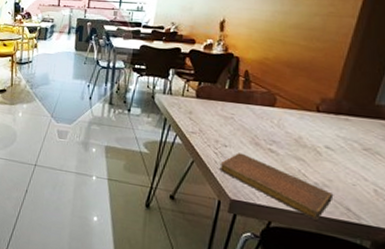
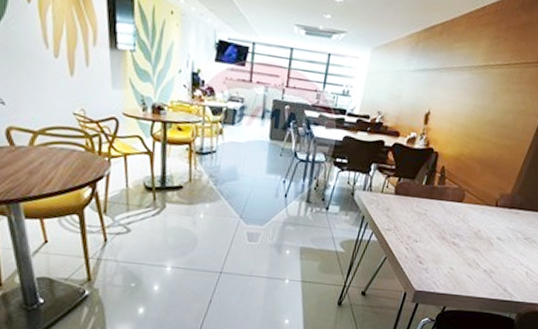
notebook: present [219,153,334,220] -> none [408,247,497,301]

